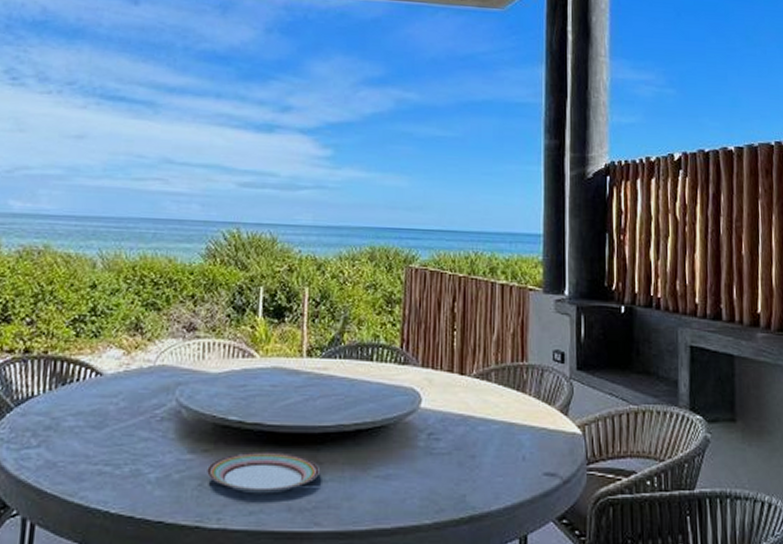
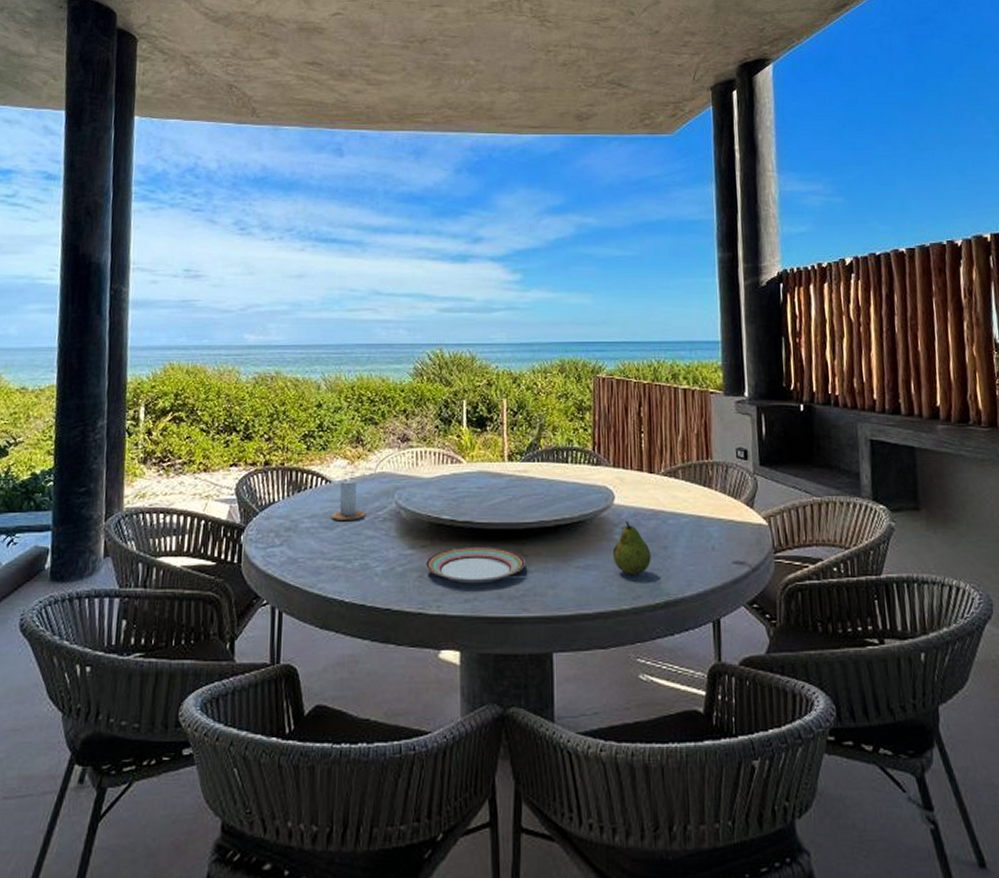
candle: none [99,360,142,419] -> present [331,469,367,520]
fruit: none [416,426,457,487] -> present [612,520,651,576]

